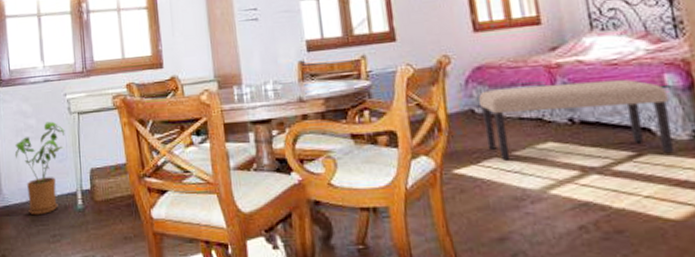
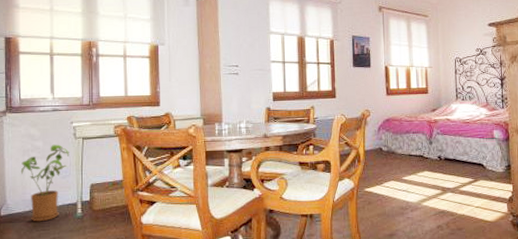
bench: present [479,79,674,161] -> none [386,132,495,183]

